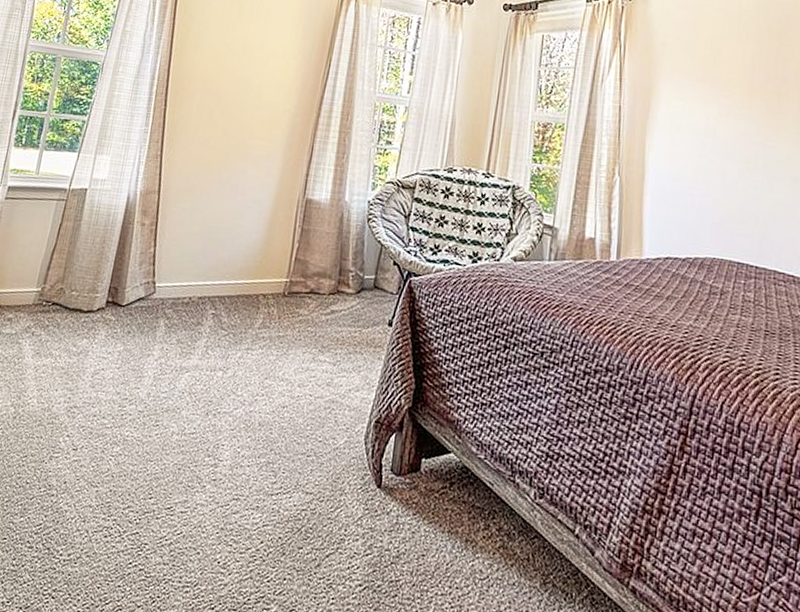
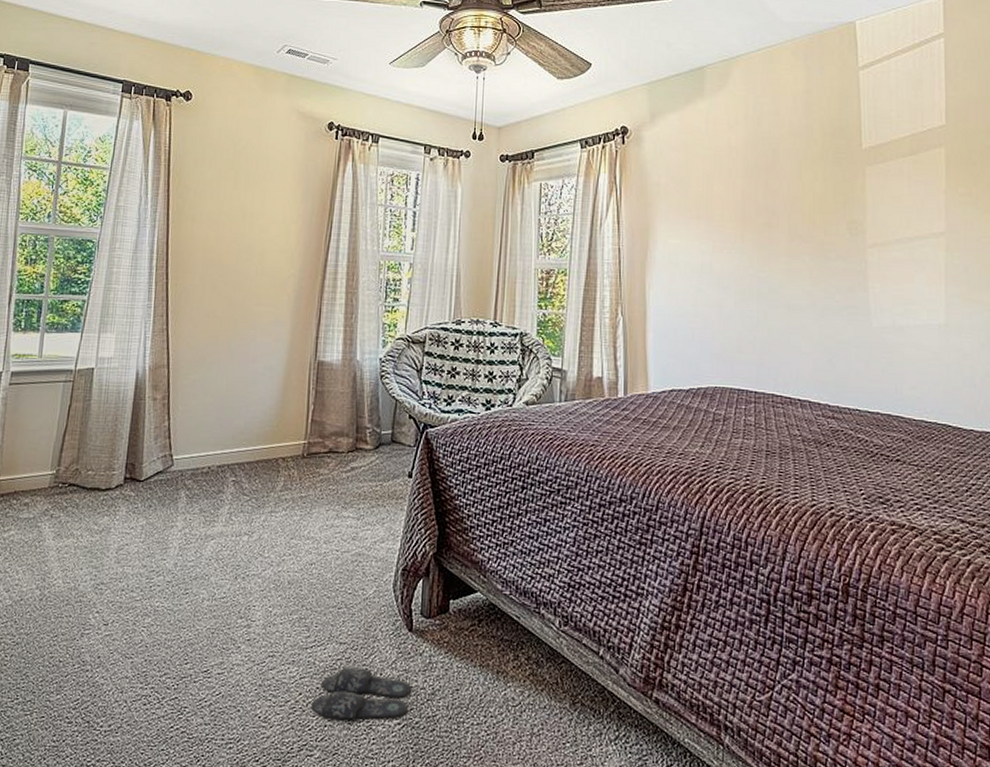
slippers: none [272,519,376,579] -> present [312,667,411,721]

